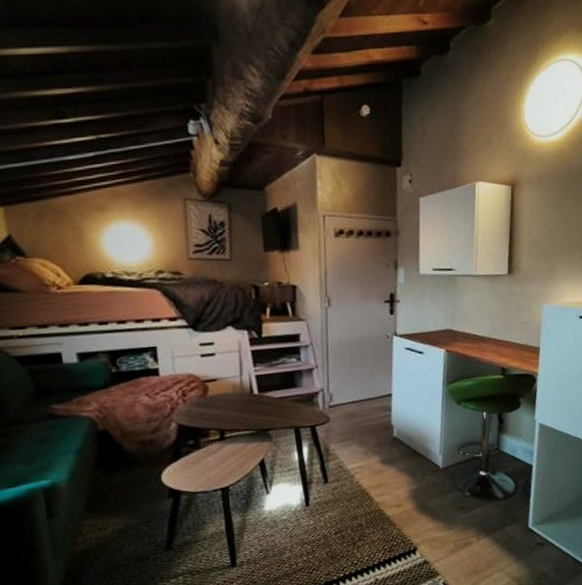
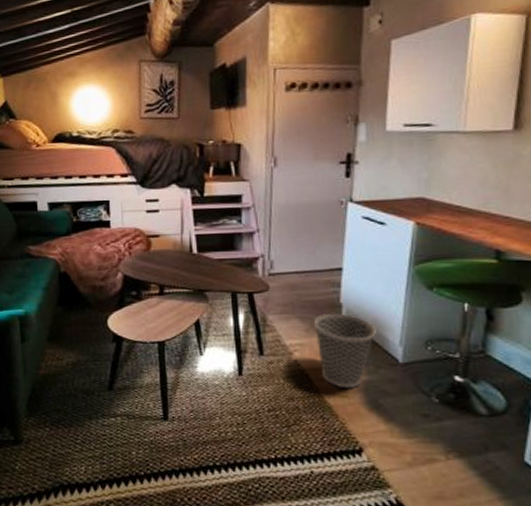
wastebasket: none [370,434,422,499] -> present [313,313,376,389]

